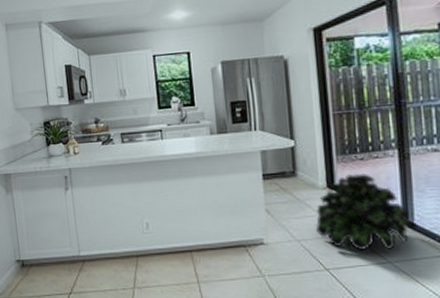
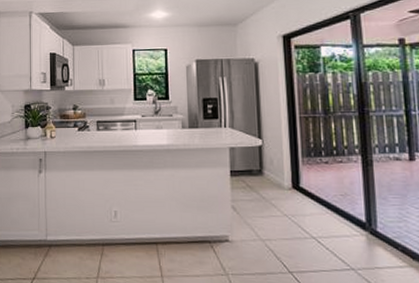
potted plant: present [315,172,419,251] -> none [280,176,382,257]

